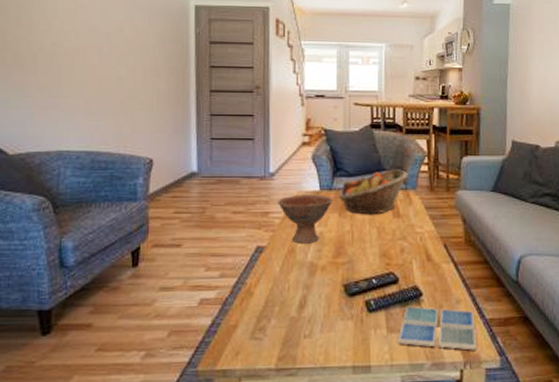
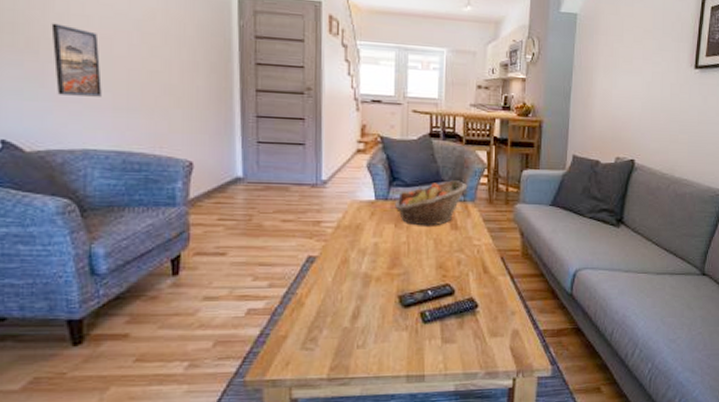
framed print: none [35,40,76,103] -> present [51,23,102,97]
bowl: present [278,194,333,244] -> none [331,204,389,254]
drink coaster: present [397,306,477,351] -> none [452,317,530,360]

